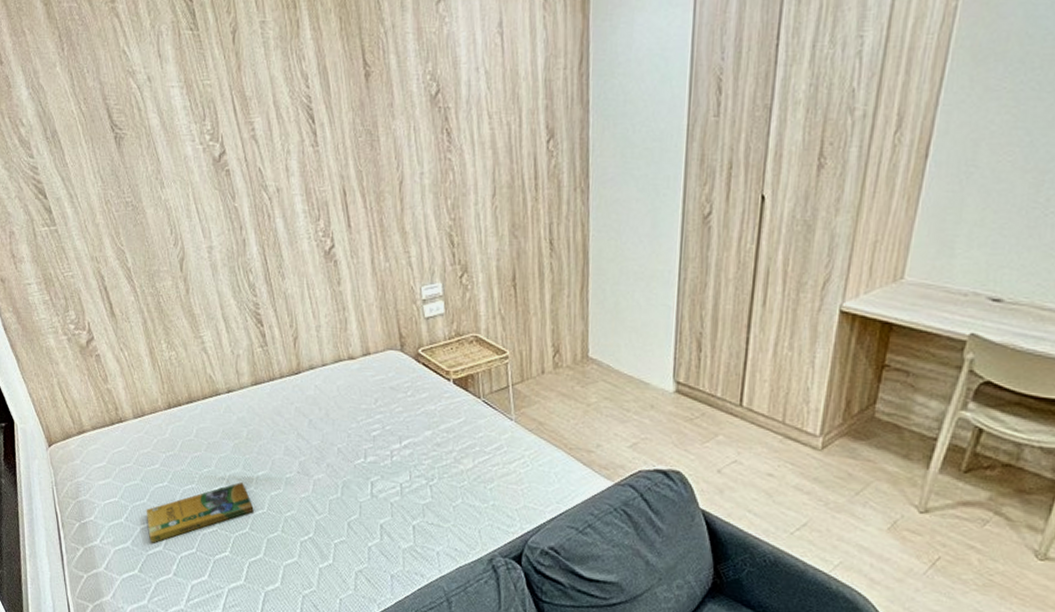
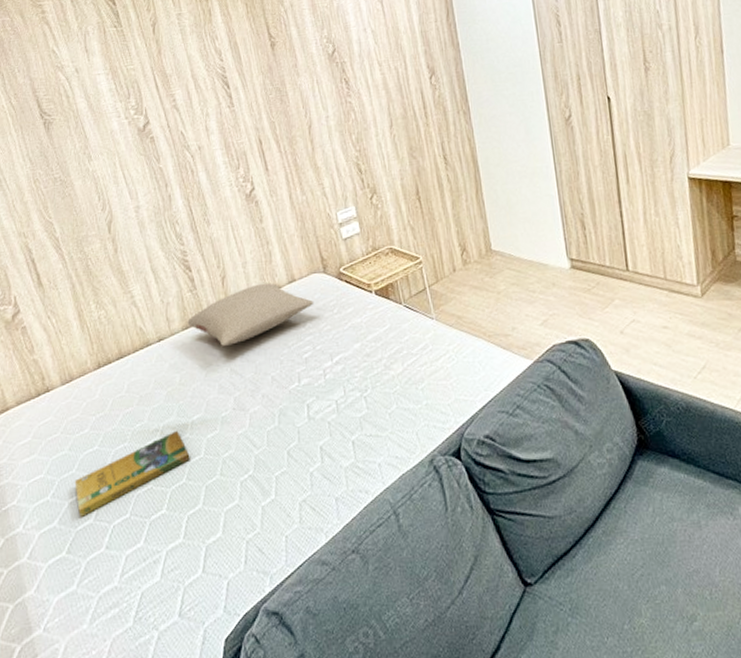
pillow: none [257,351,388,409] -> present [187,282,314,346]

